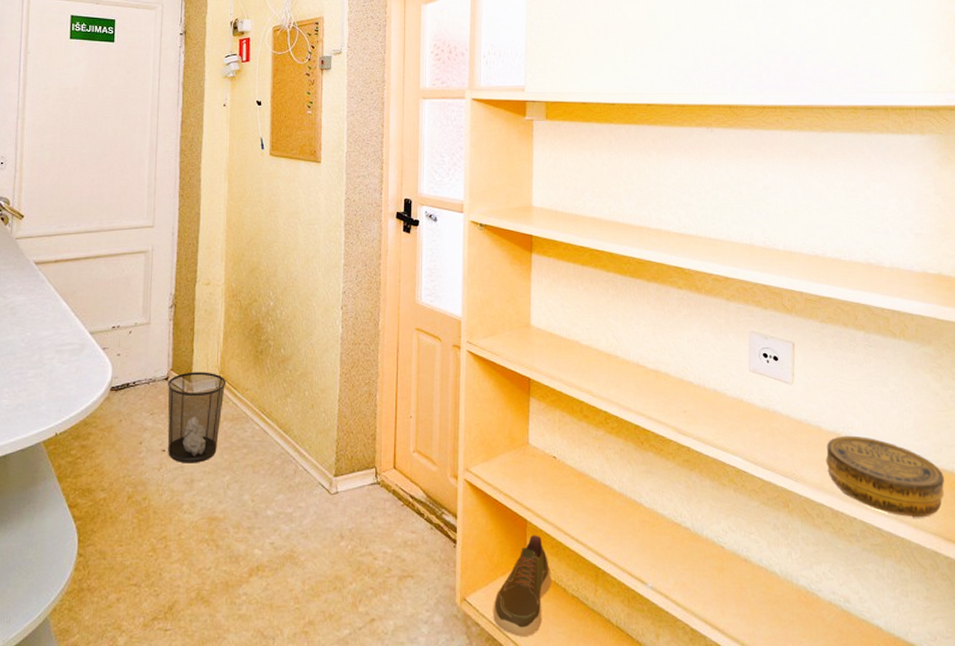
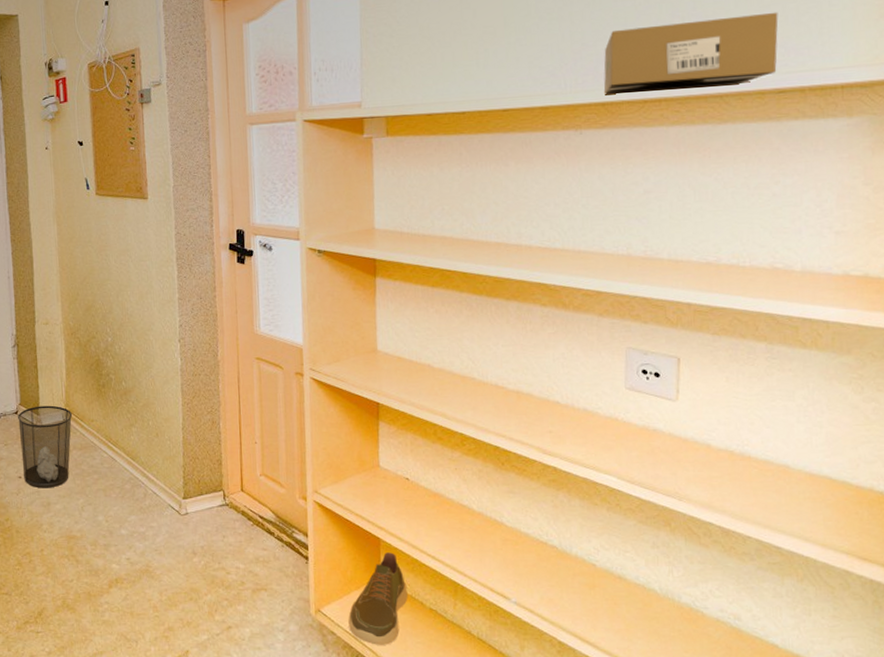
box: none [730,40,866,99] -> present [603,12,779,94]
decorative box: present [825,435,945,518] -> none [715,452,862,537]

